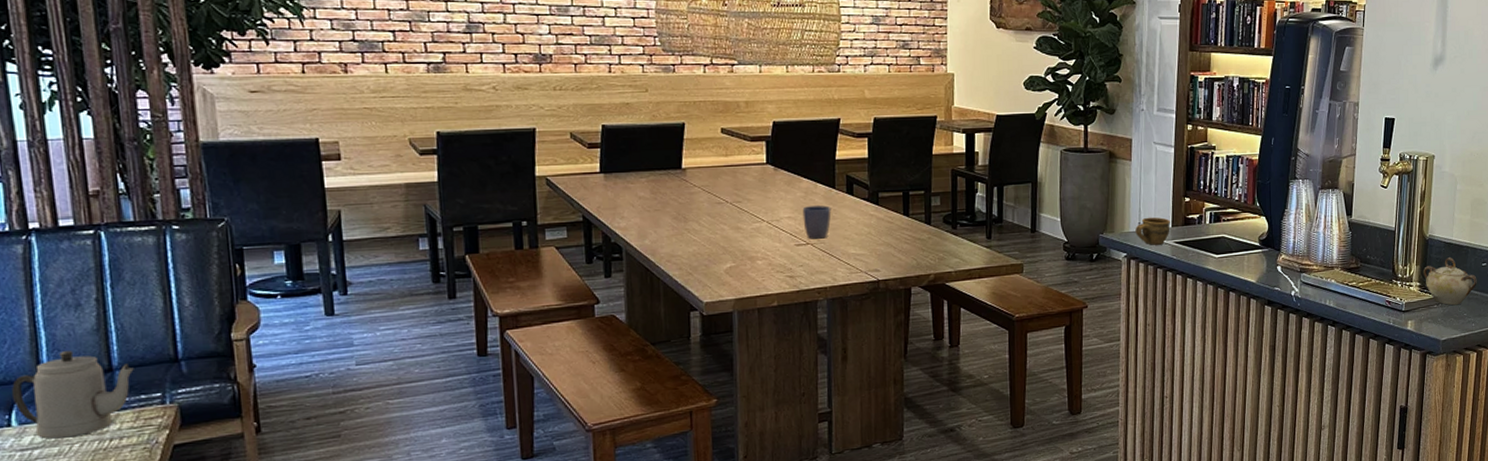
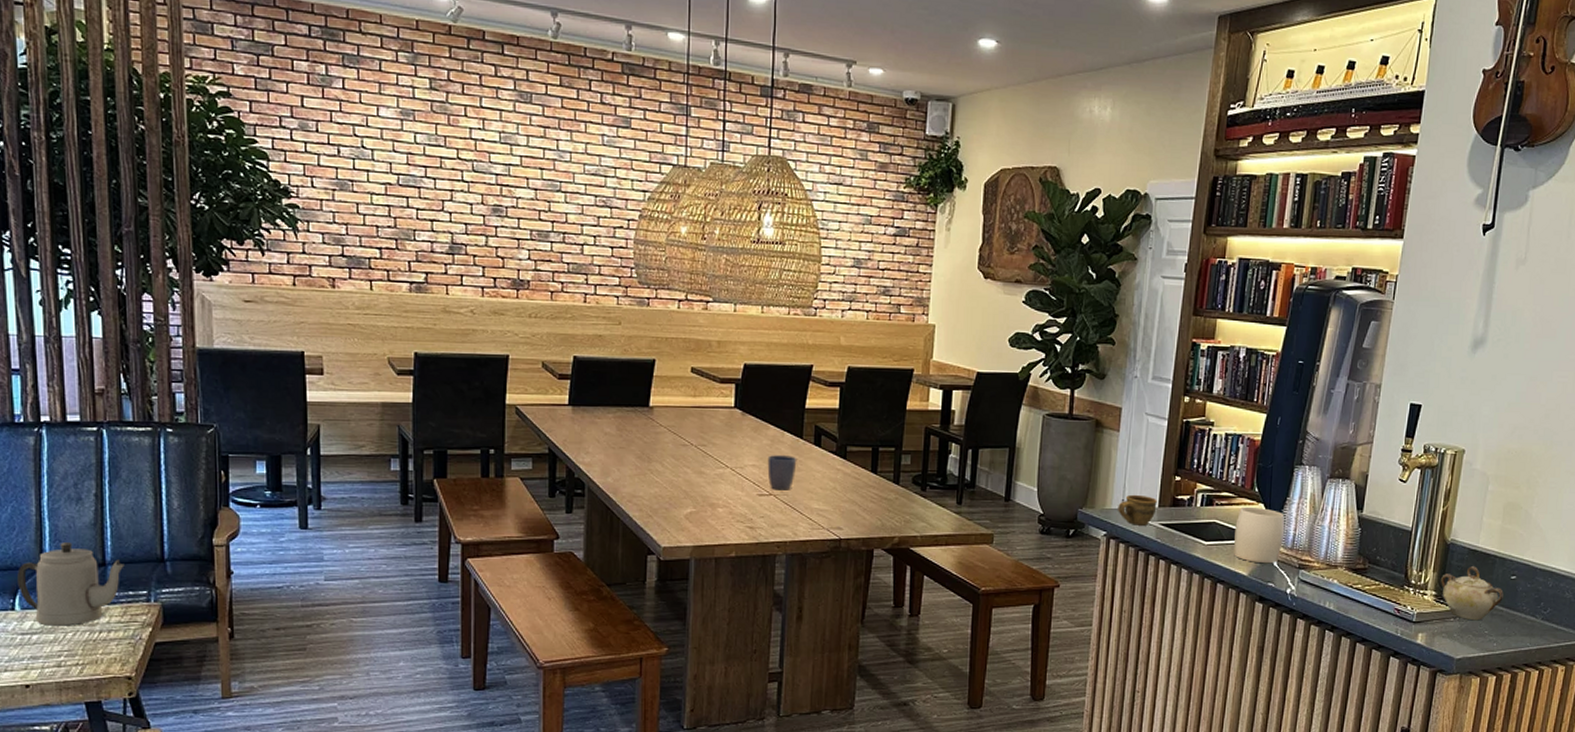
mug: none [1242,220,1286,271] -> present [1234,506,1285,564]

